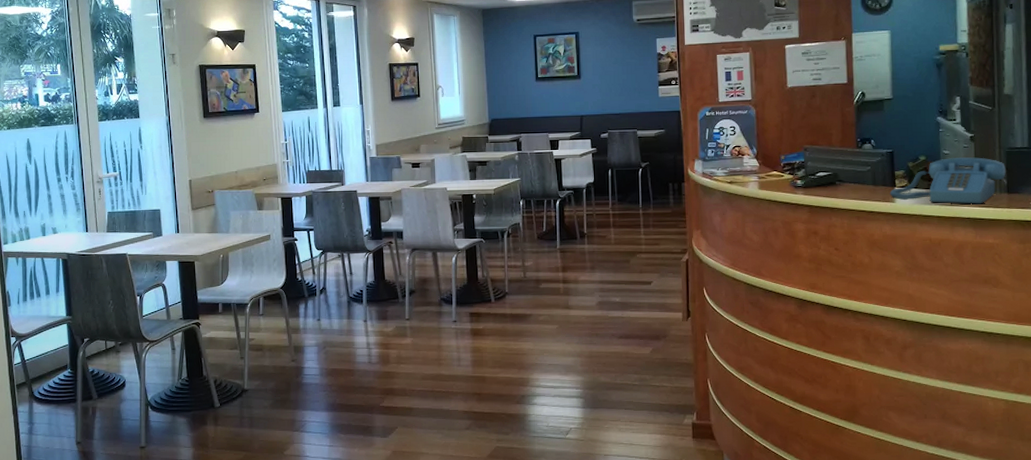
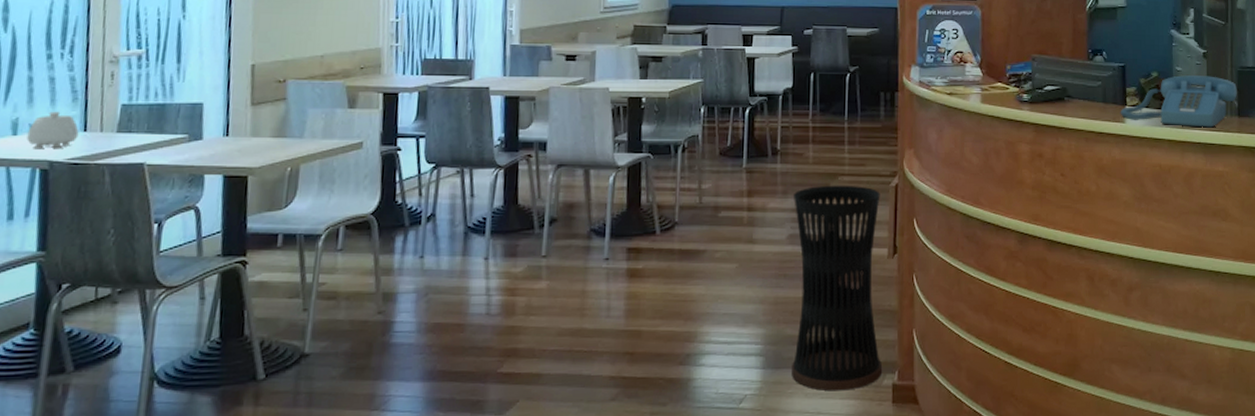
sugar bowl: none [51,218,83,245] -> present [27,111,79,149]
umbrella stand: none [600,261,682,427] -> present [792,185,882,391]

